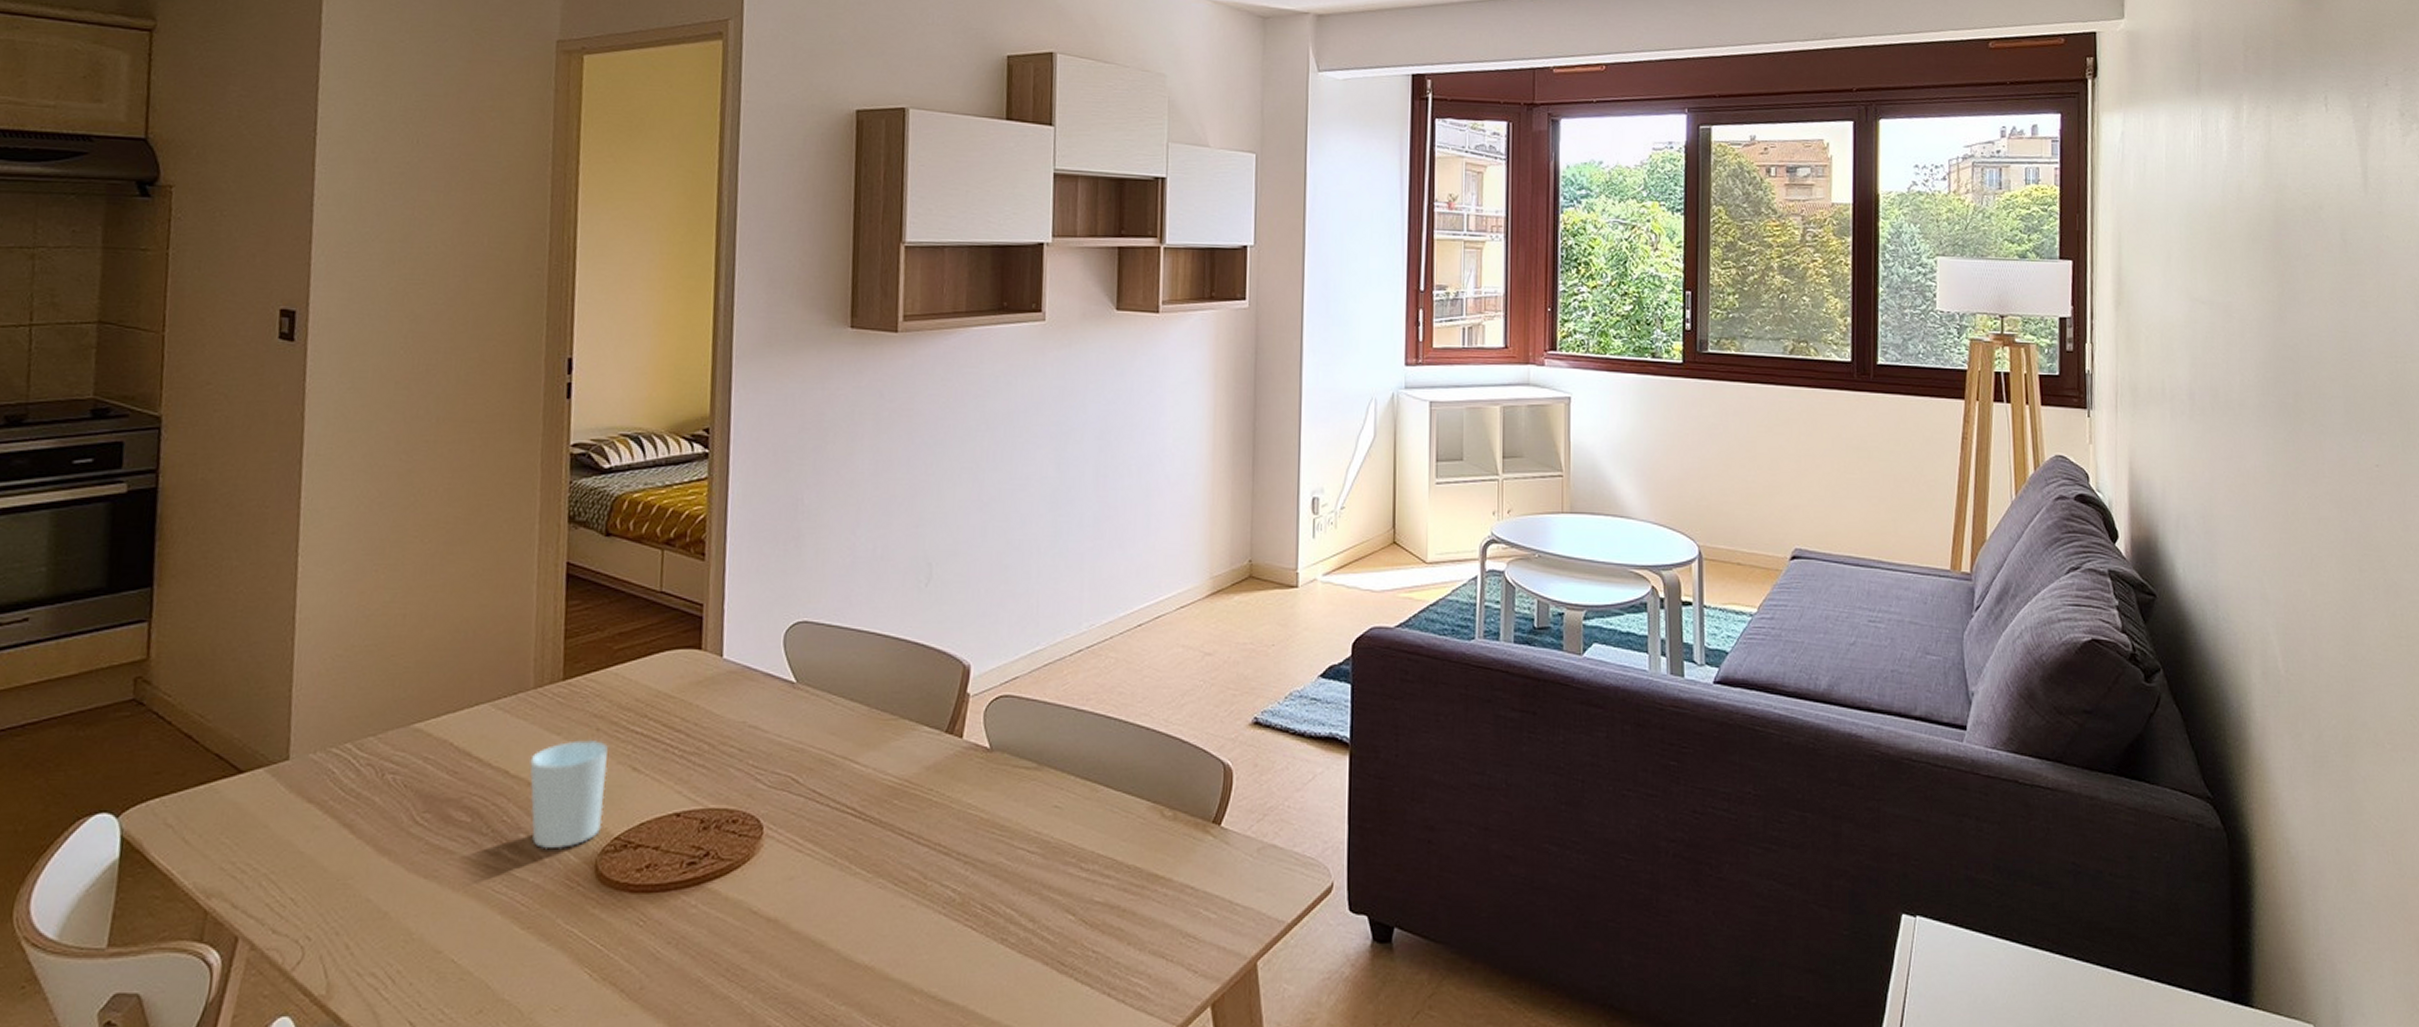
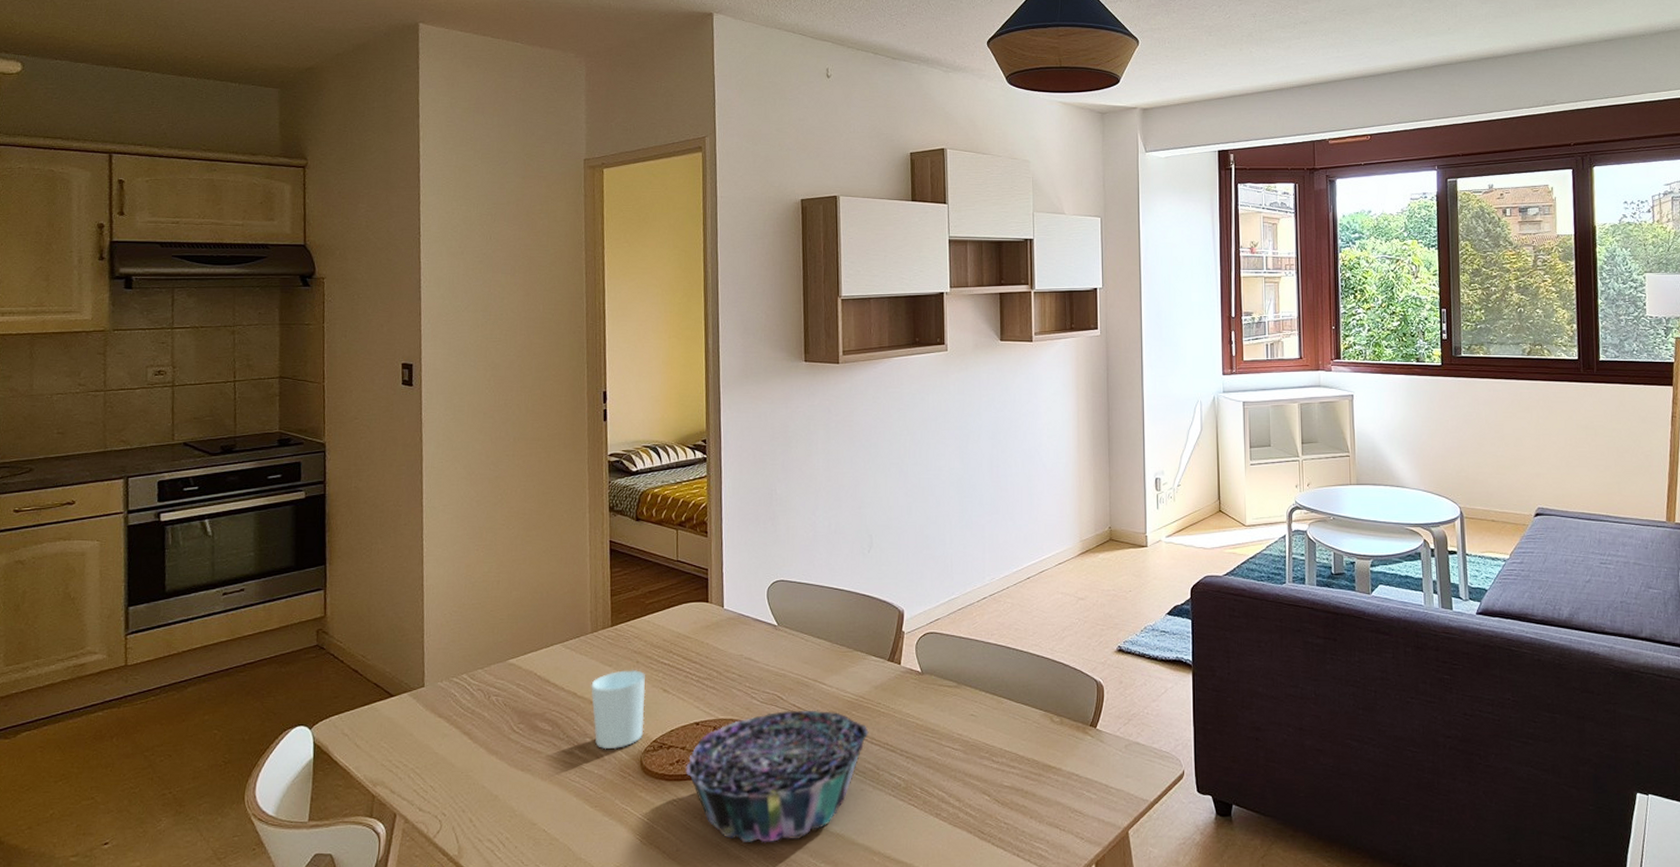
decorative bowl: none [658,797,915,979] -> present [685,710,869,843]

